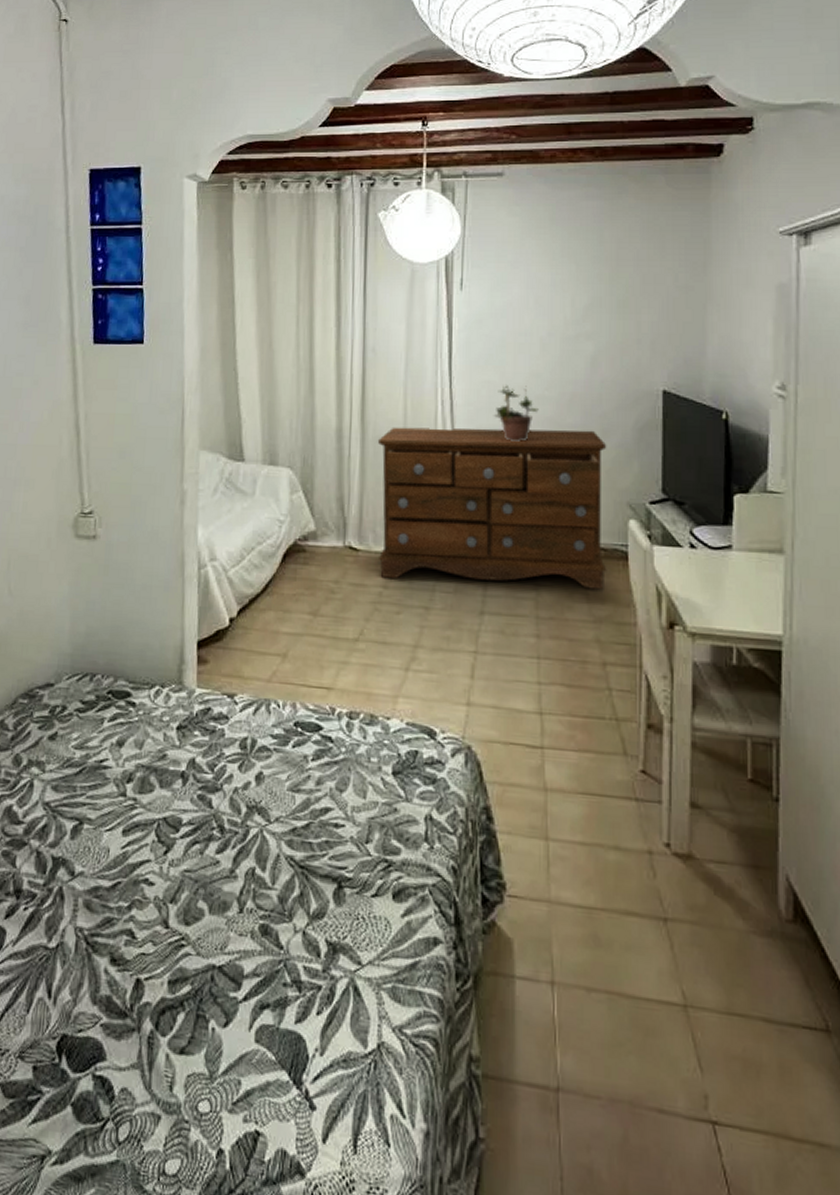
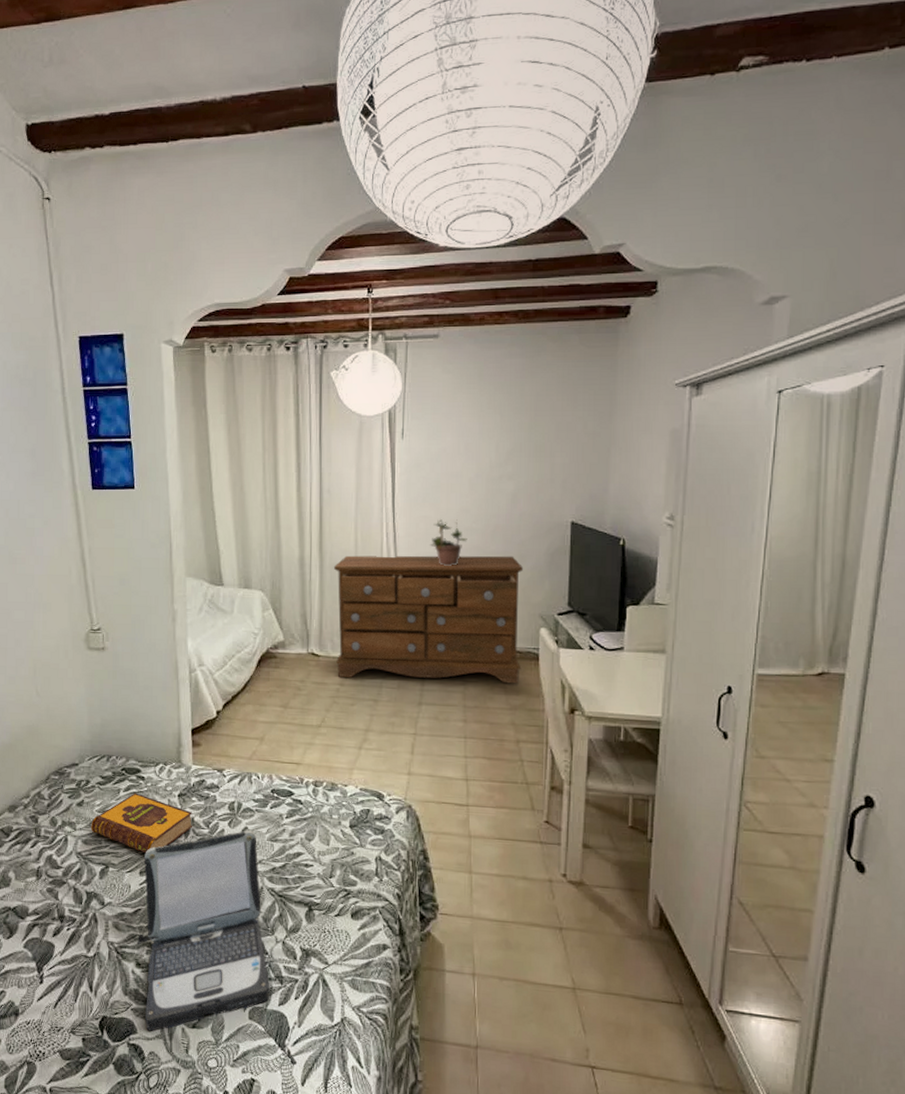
hardback book: none [64,723,194,806] -> present [91,793,193,854]
laptop: none [114,776,285,1058] -> present [138,830,270,1031]

